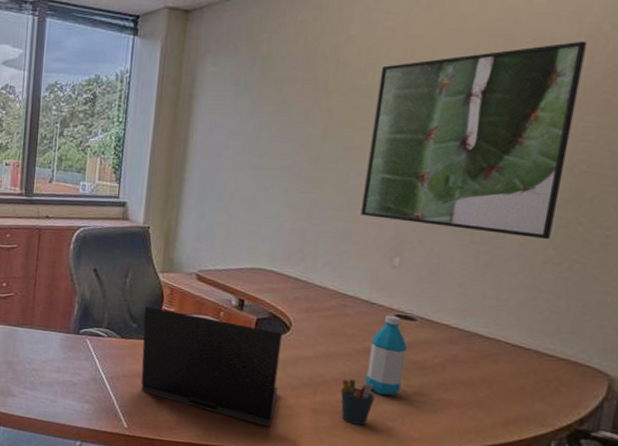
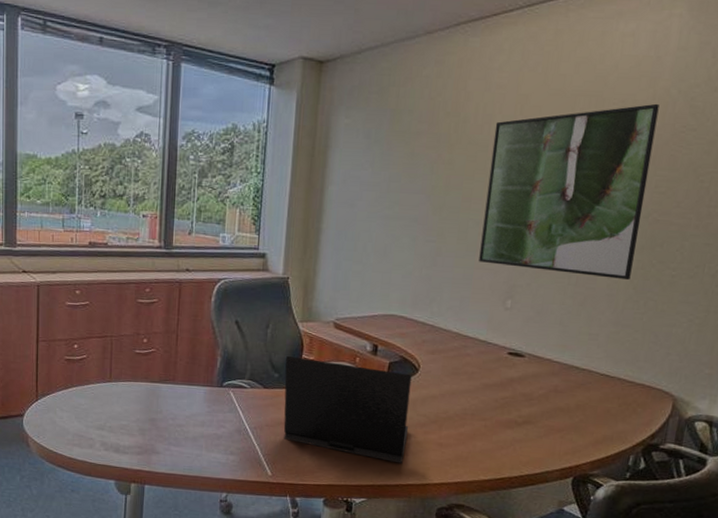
pen holder: present [340,379,375,426] -> none [462,414,492,455]
water bottle: present [365,315,408,396] -> none [483,353,518,426]

